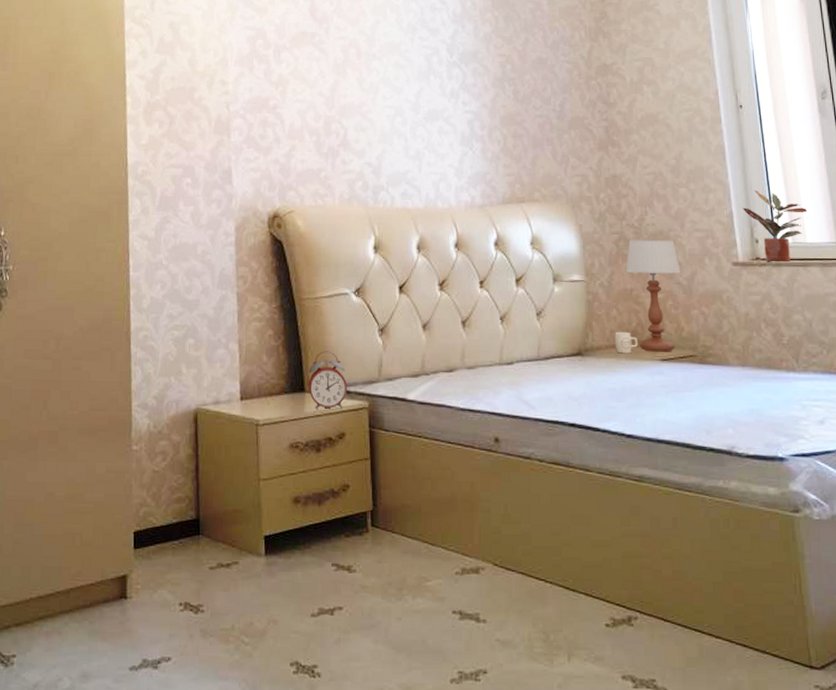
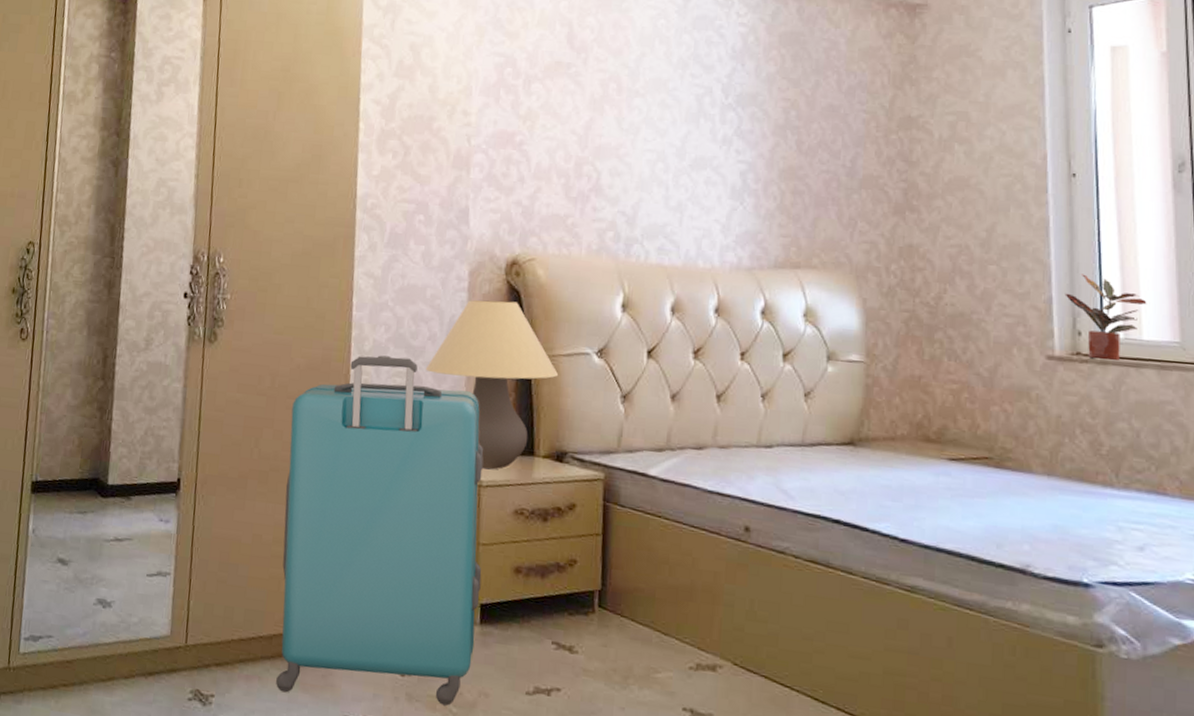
suitcase: none [75,311,264,644] -> present [276,355,484,706]
table lamp: none [200,251,322,409] -> present [425,300,559,470]
alarm clock: present [308,351,348,409] -> none [538,413,583,477]
mug: present [614,331,638,354] -> none [894,422,923,449]
table lamp: present [624,240,681,352] -> none [913,320,982,452]

